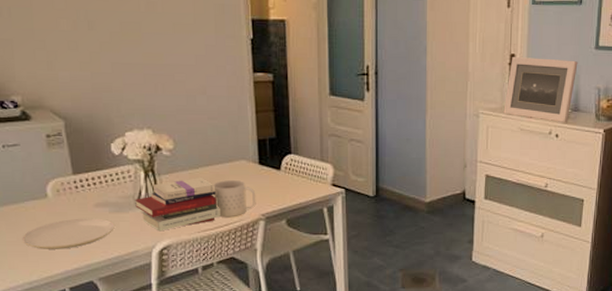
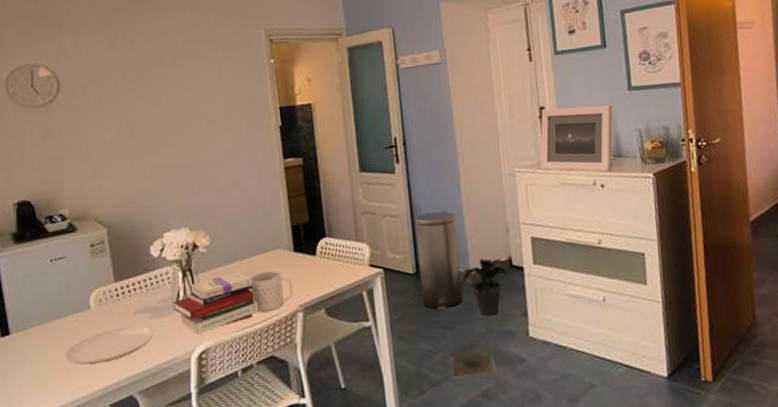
pedal bin: none [379,142,418,231] -> present [415,211,463,310]
potted plant: none [417,188,465,241] -> present [462,258,512,316]

